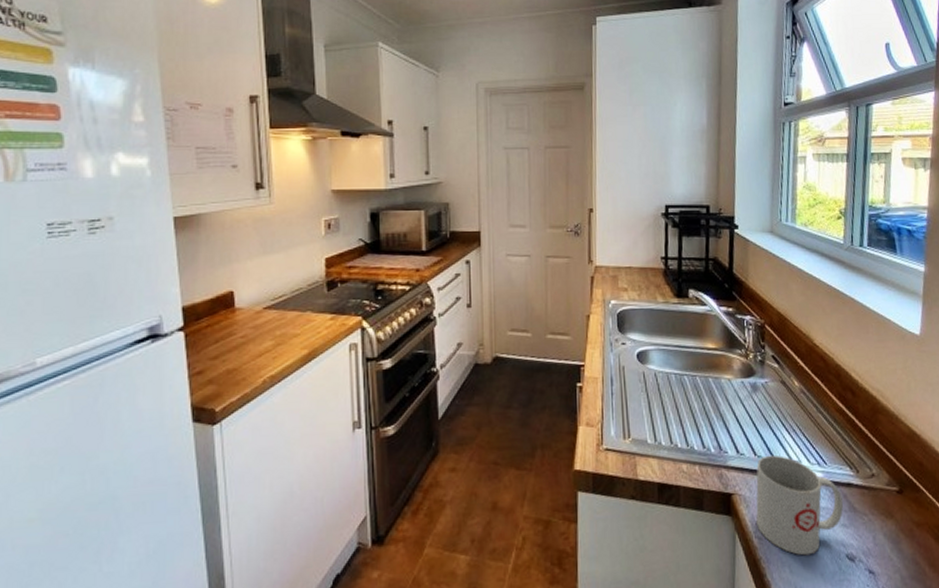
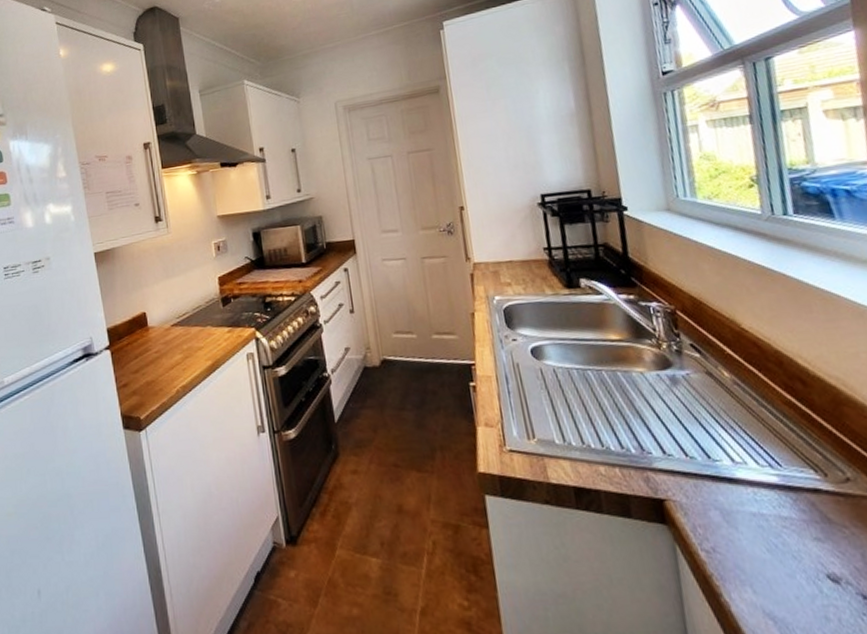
mug: present [756,455,844,556] -> none [690,455,814,574]

